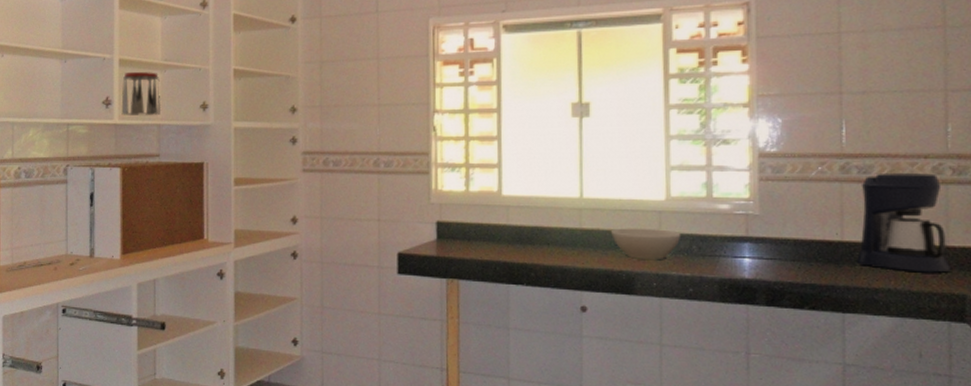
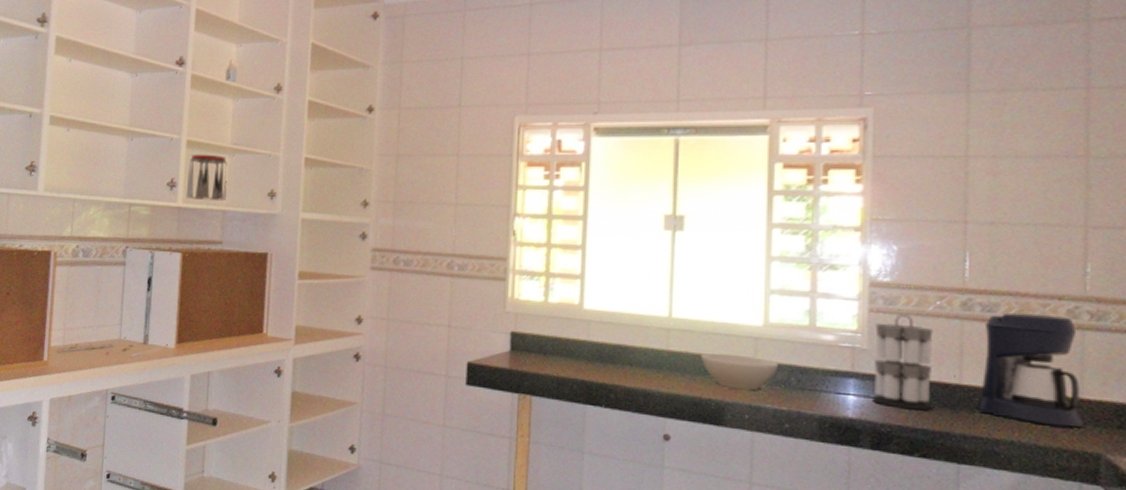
spice rack: none [765,181,818,267] -> present [873,314,933,411]

